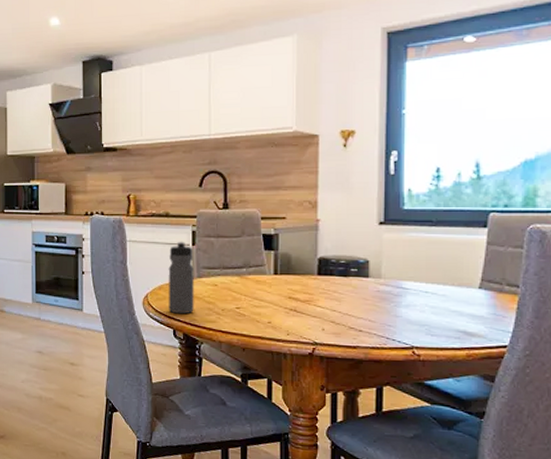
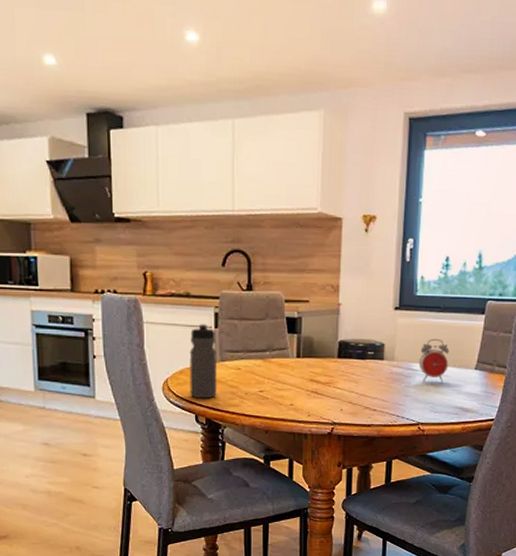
alarm clock: none [410,254,446,302] -> present [418,338,449,382]

